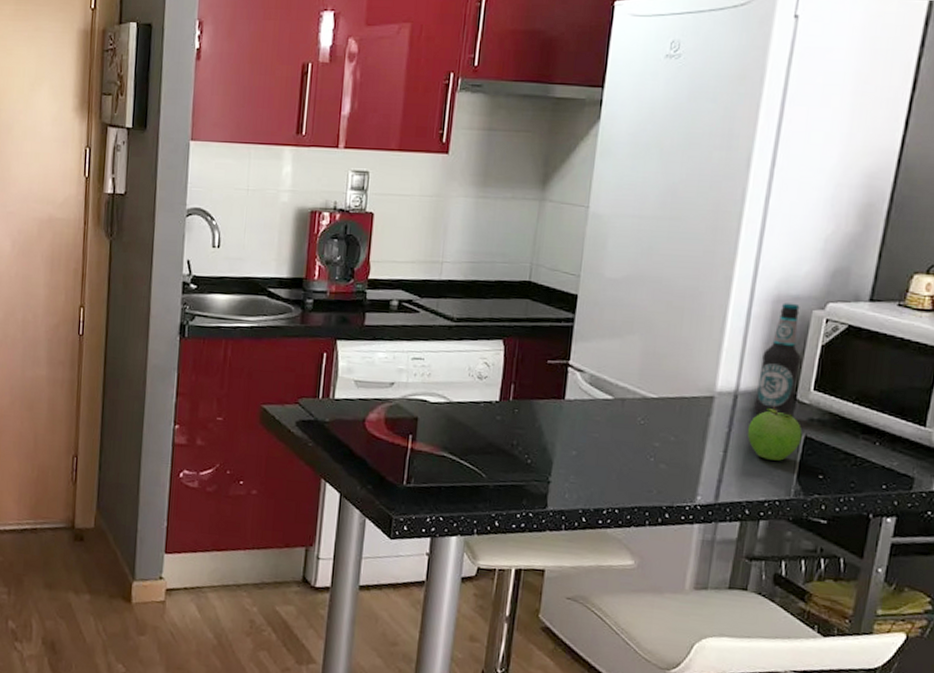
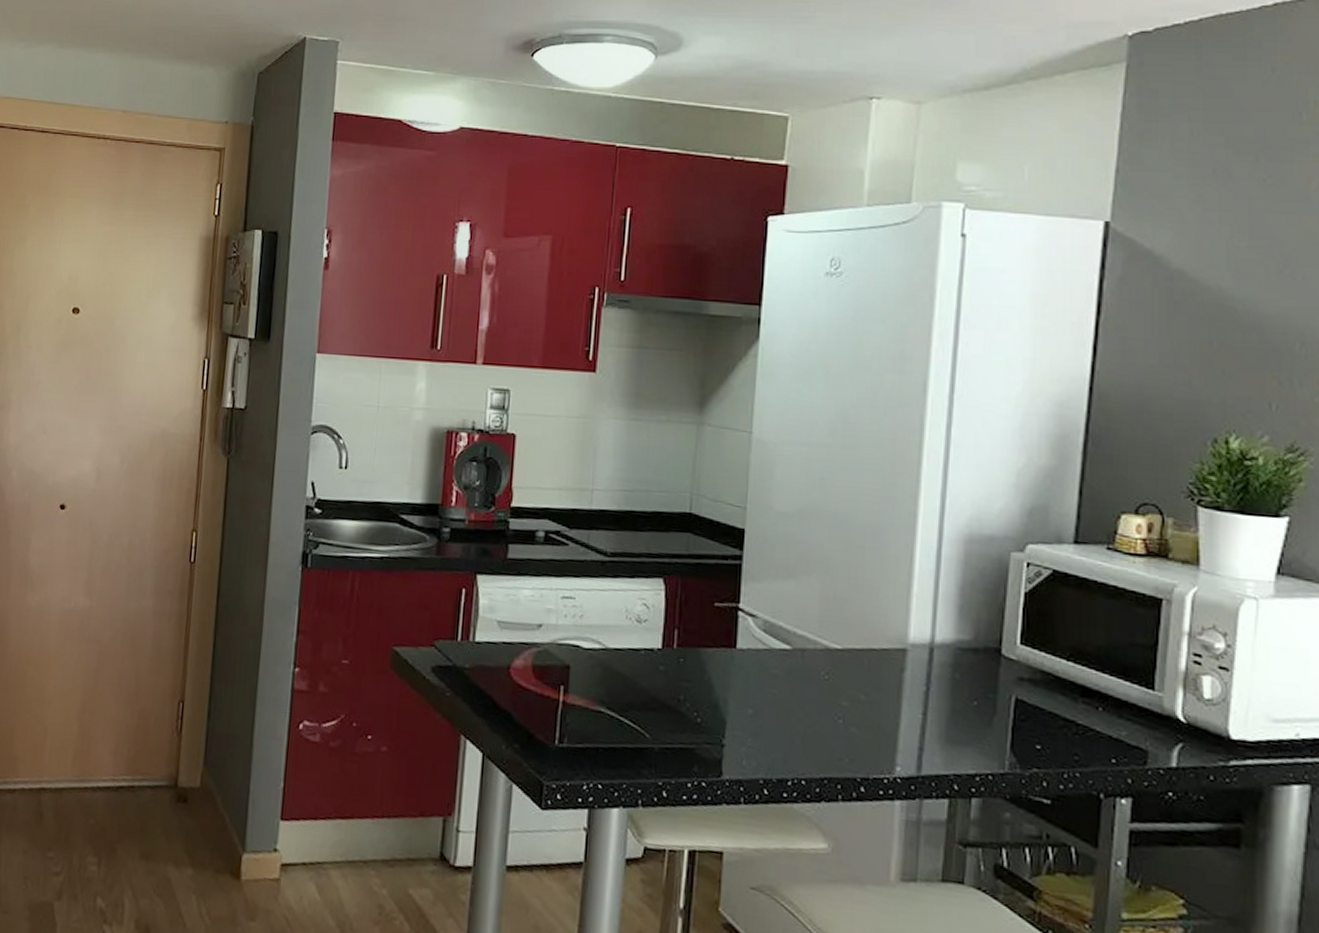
fruit: present [747,406,803,461] -> none [948,662,1012,727]
bottle: present [754,303,801,415] -> none [954,543,1002,673]

